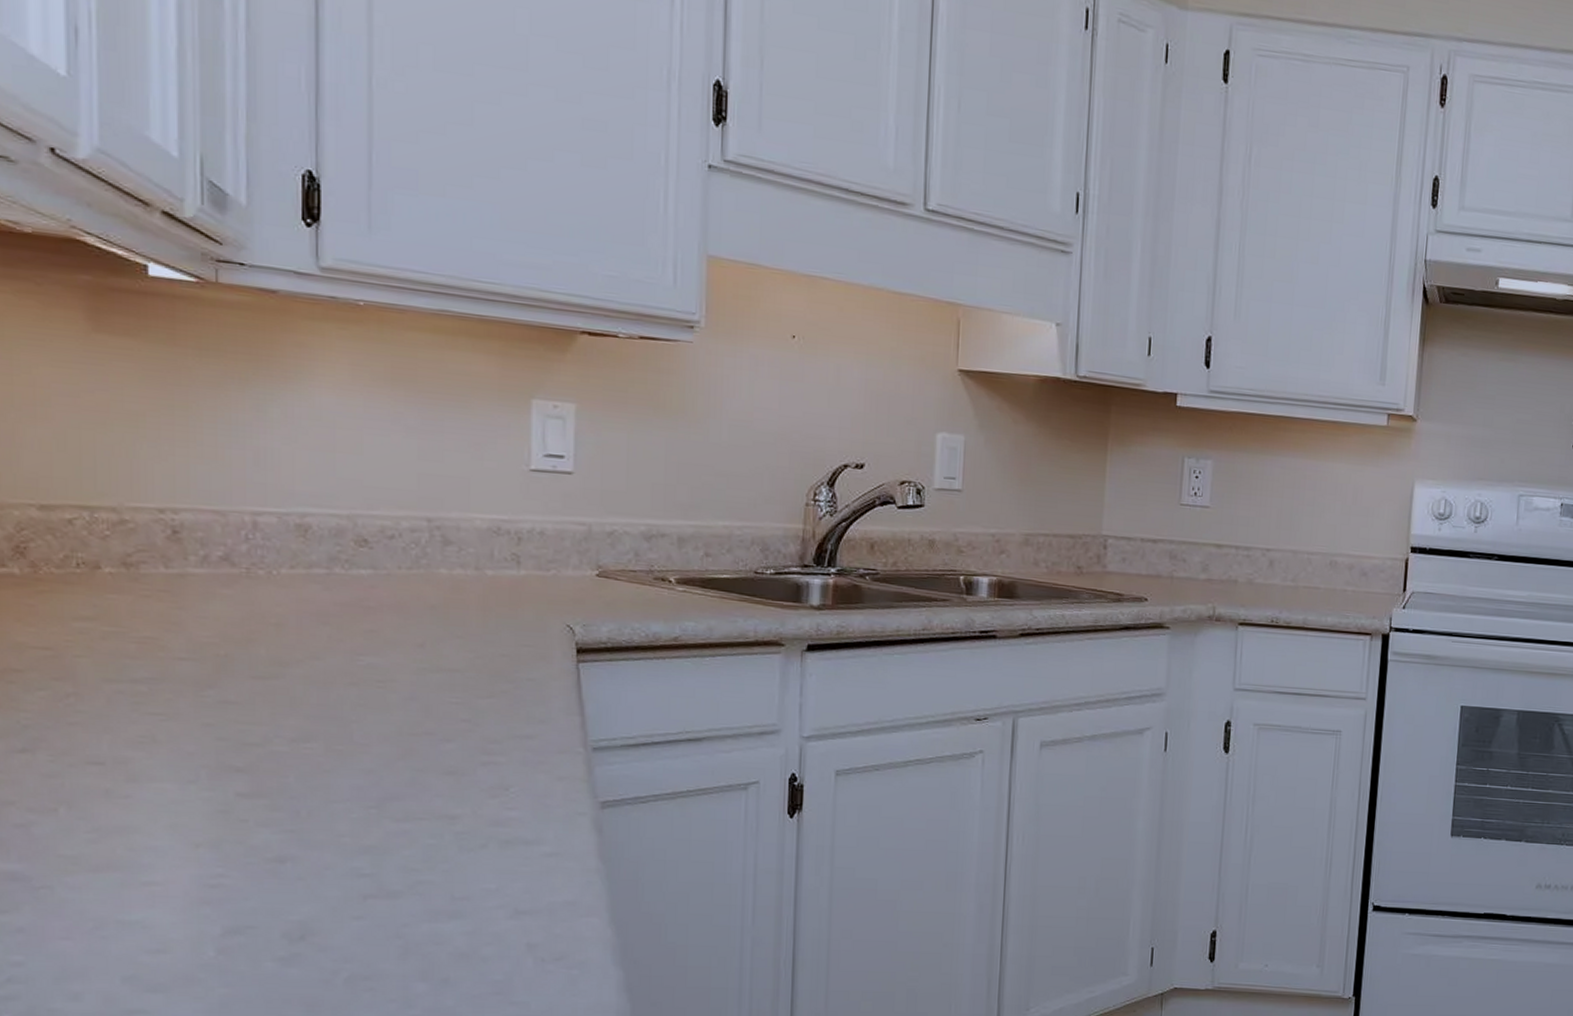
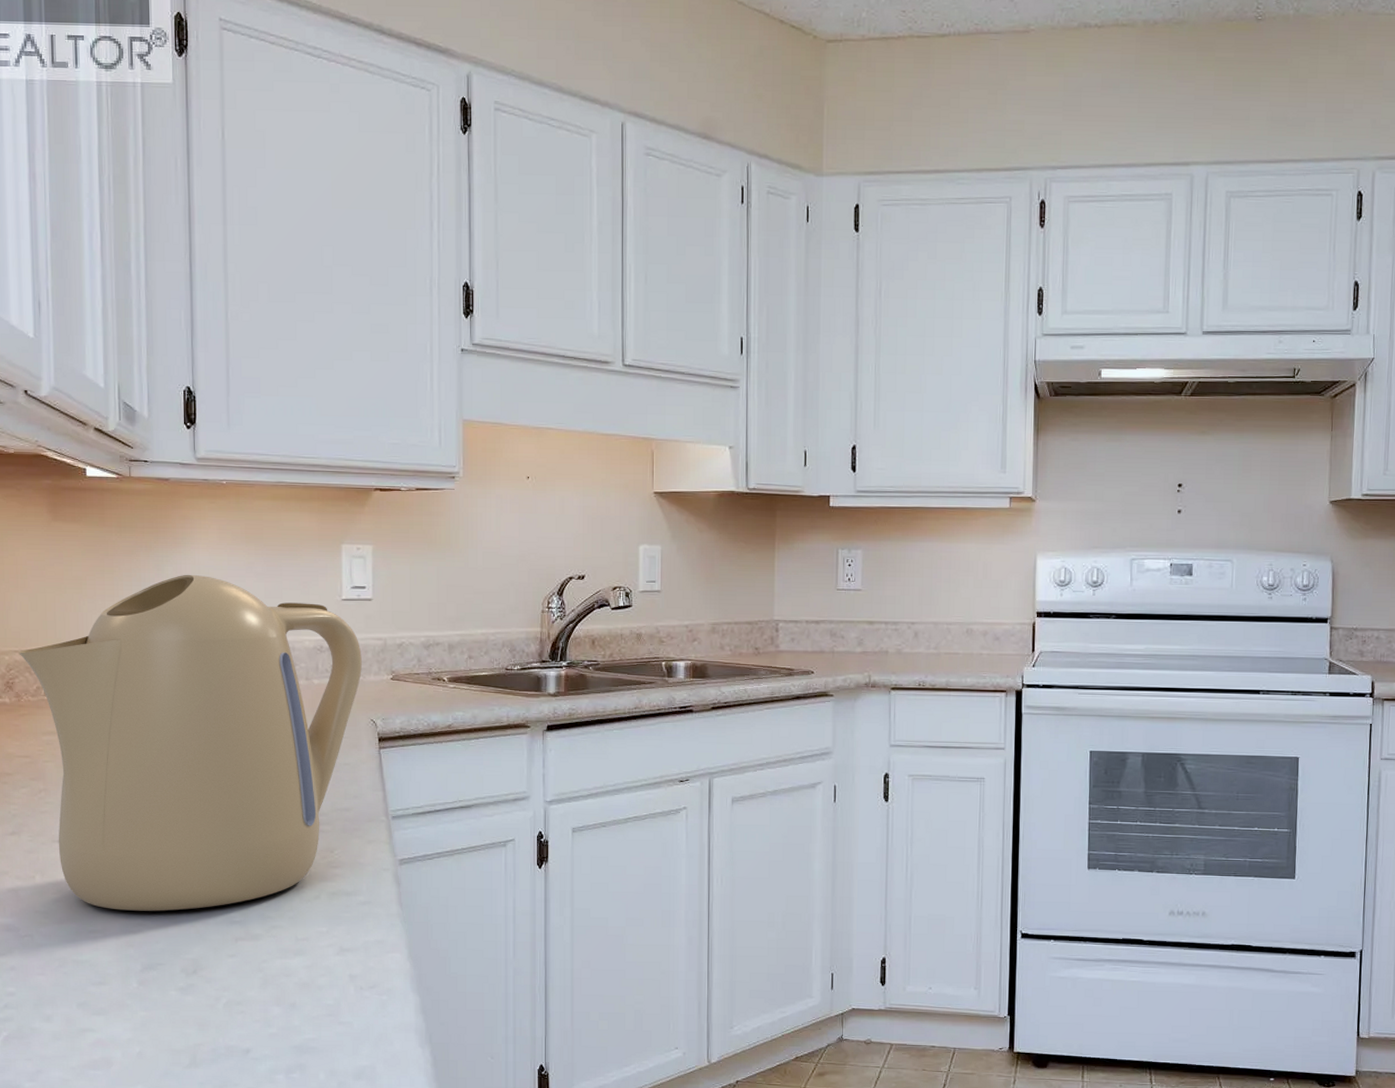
kettle: none [36,420,556,859] -> present [19,574,362,911]

